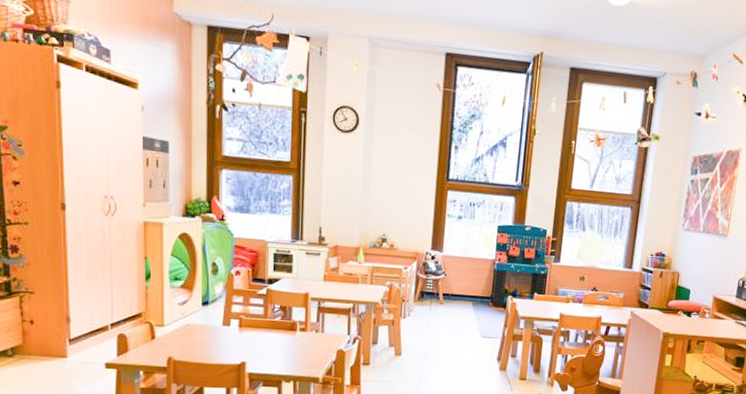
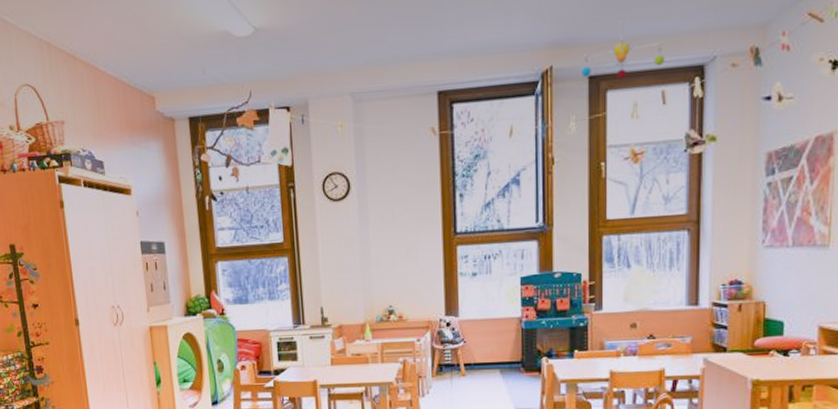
mobile: none [564,25,632,76] -> present [581,18,666,80]

